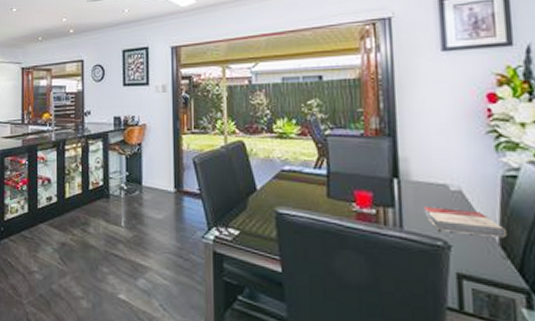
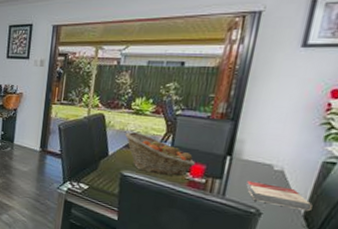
fruit basket: none [271,160,359,209] -> present [124,132,195,176]

